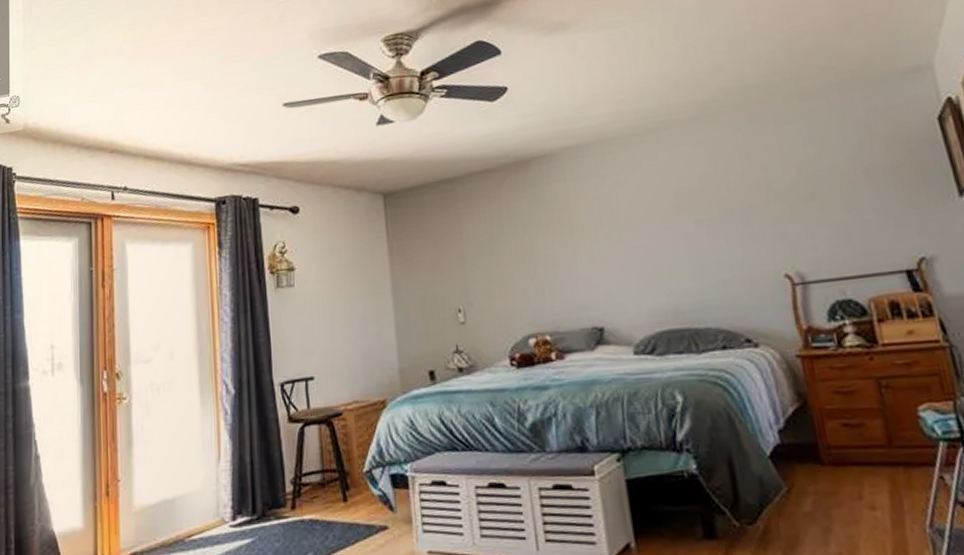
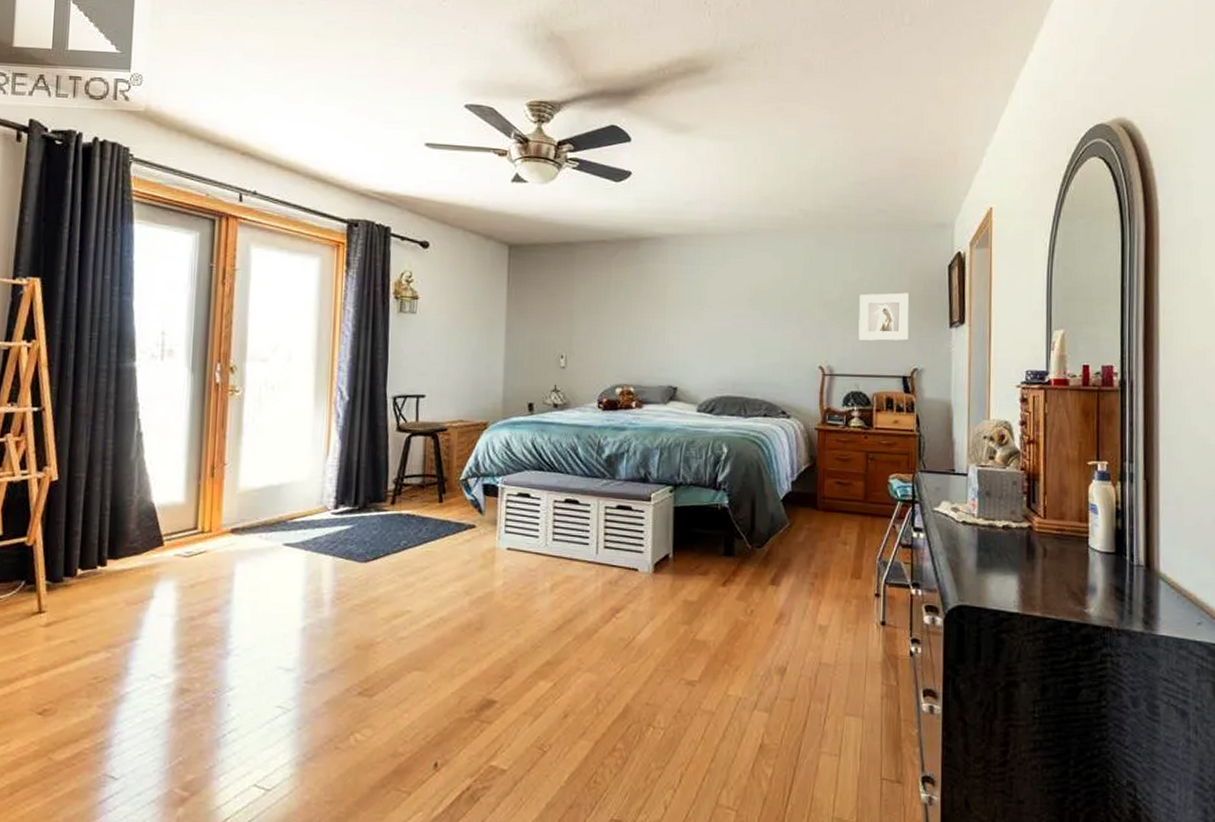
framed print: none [821,162,903,233] -> present [858,292,909,341]

